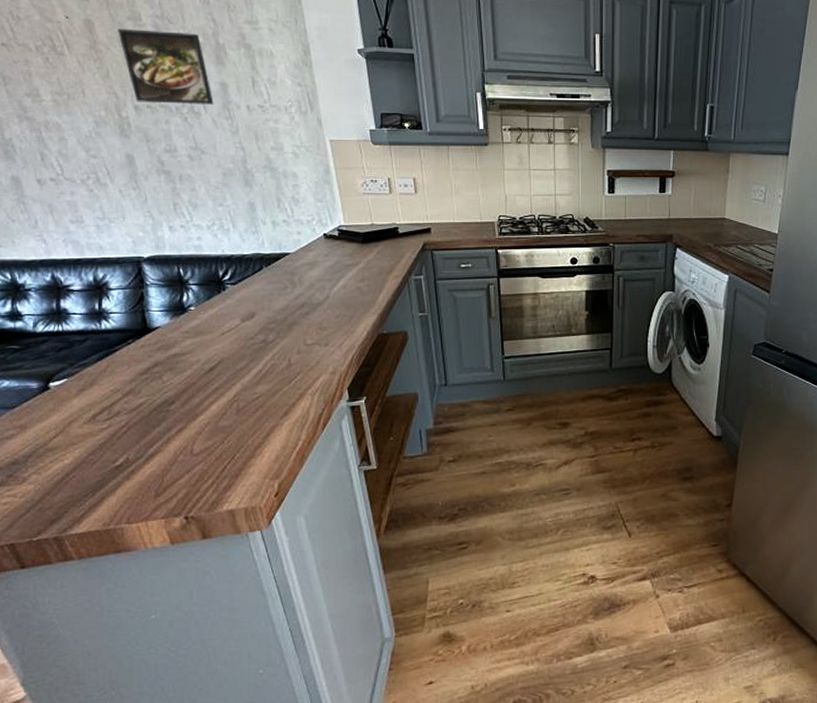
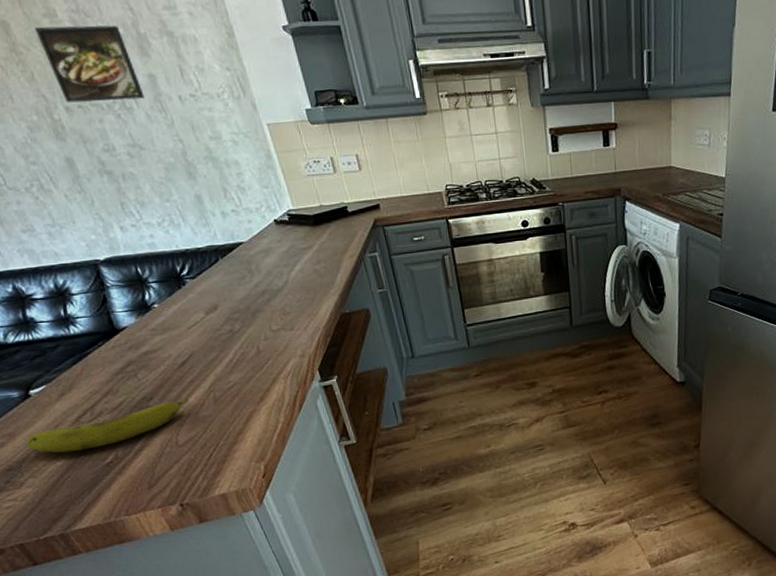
fruit: none [37,405,210,451] -> present [26,397,188,453]

